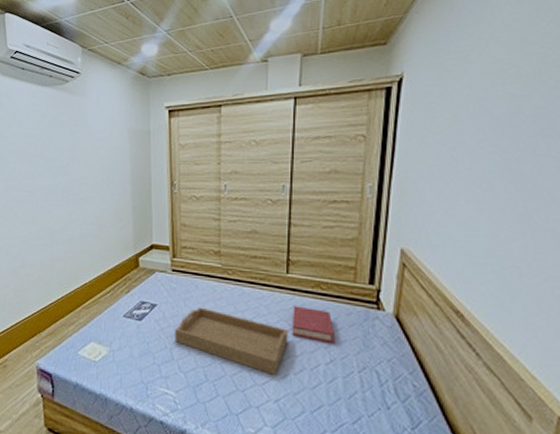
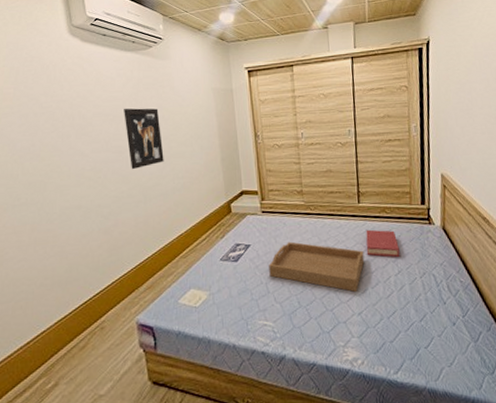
wall art: none [37,147,74,212] -> present [124,108,164,170]

